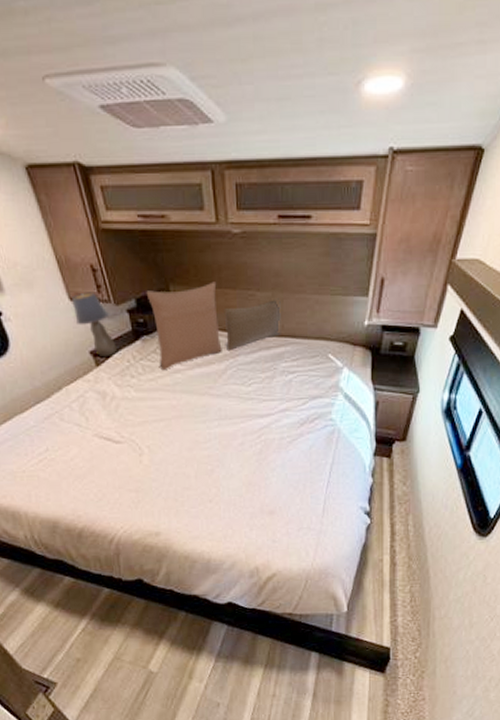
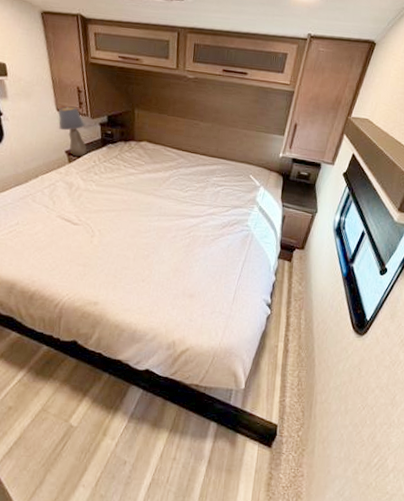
pillow: present [146,281,222,369] -> none [116,110,171,172]
pillow: present [224,298,281,352] -> none [172,129,218,164]

